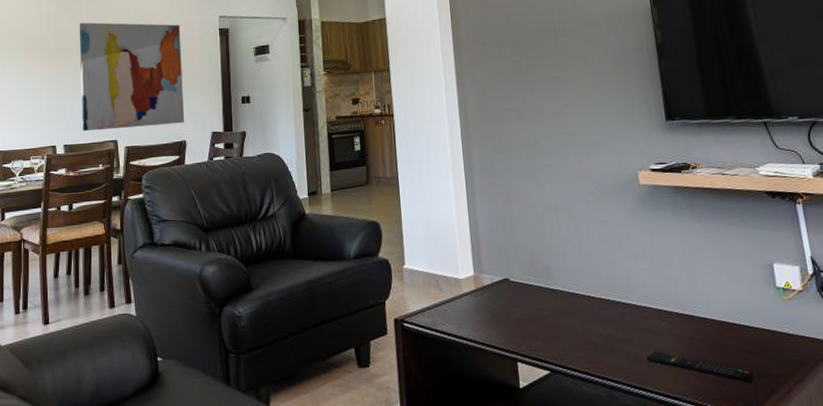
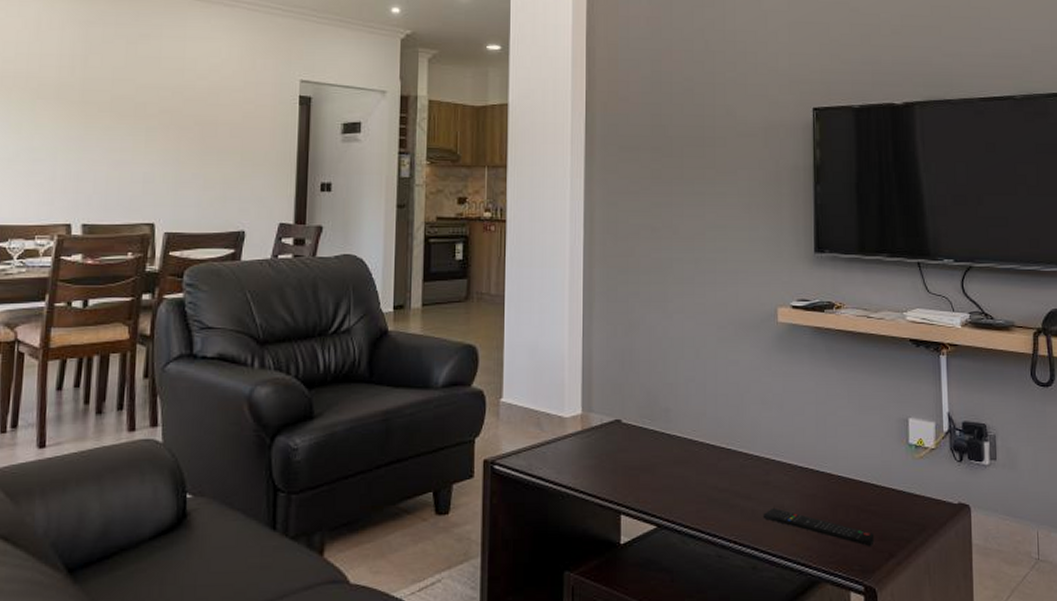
wall art: present [79,22,185,132] -> none [108,70,249,210]

